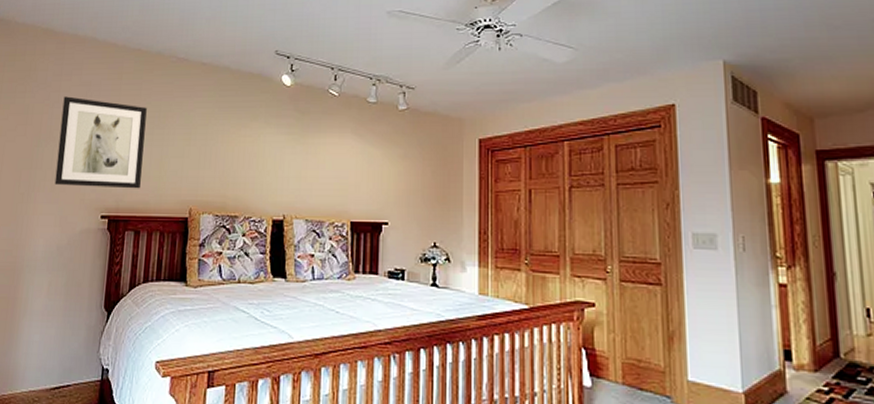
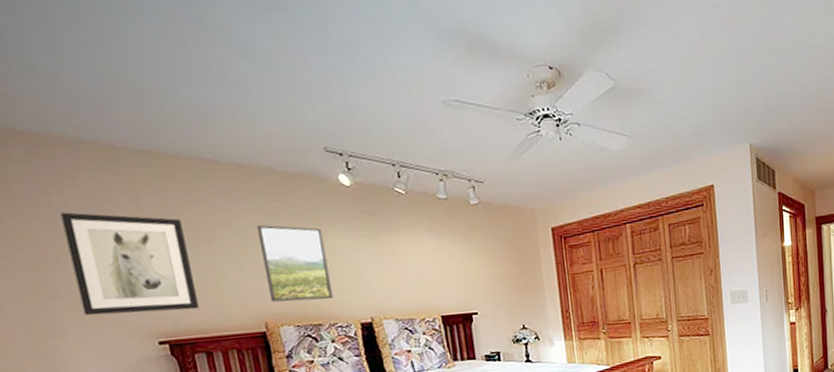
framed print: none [200,116,257,193] -> present [257,224,333,302]

